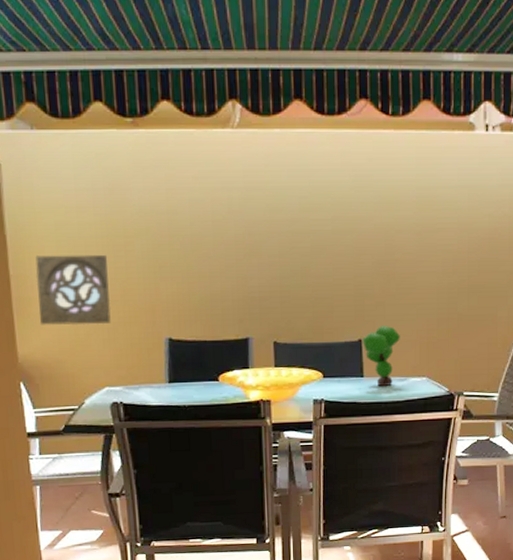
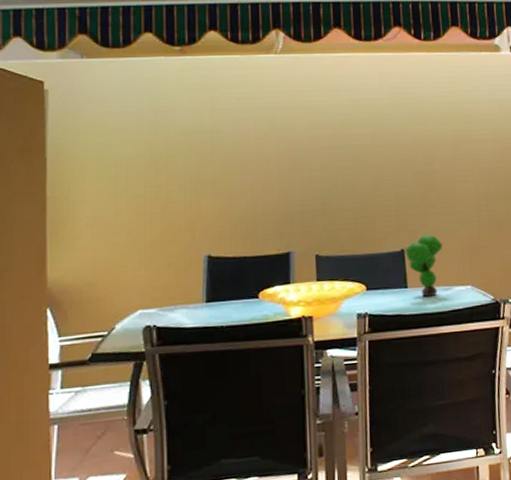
wall ornament: present [35,254,111,325] -> none [73,173,149,247]

